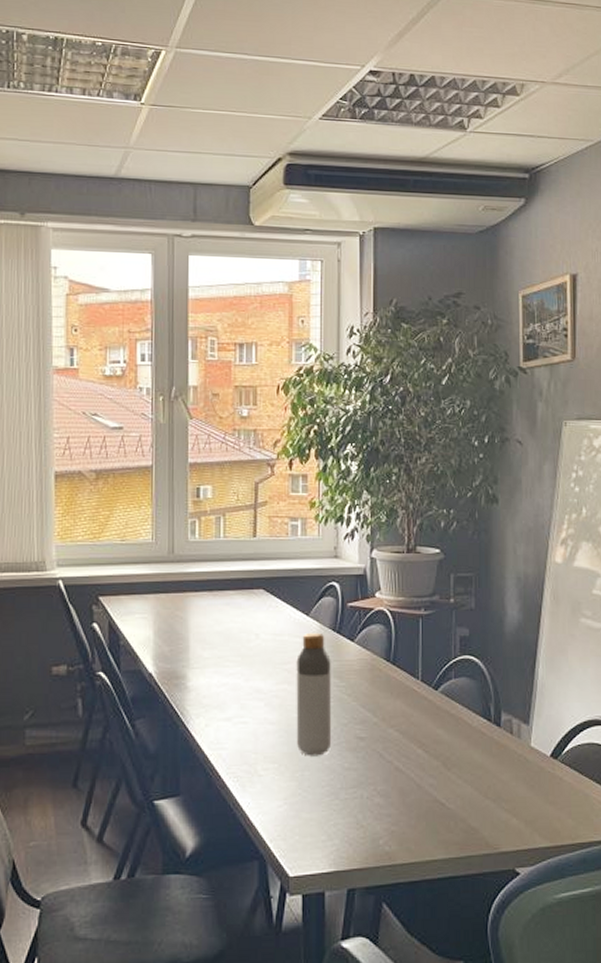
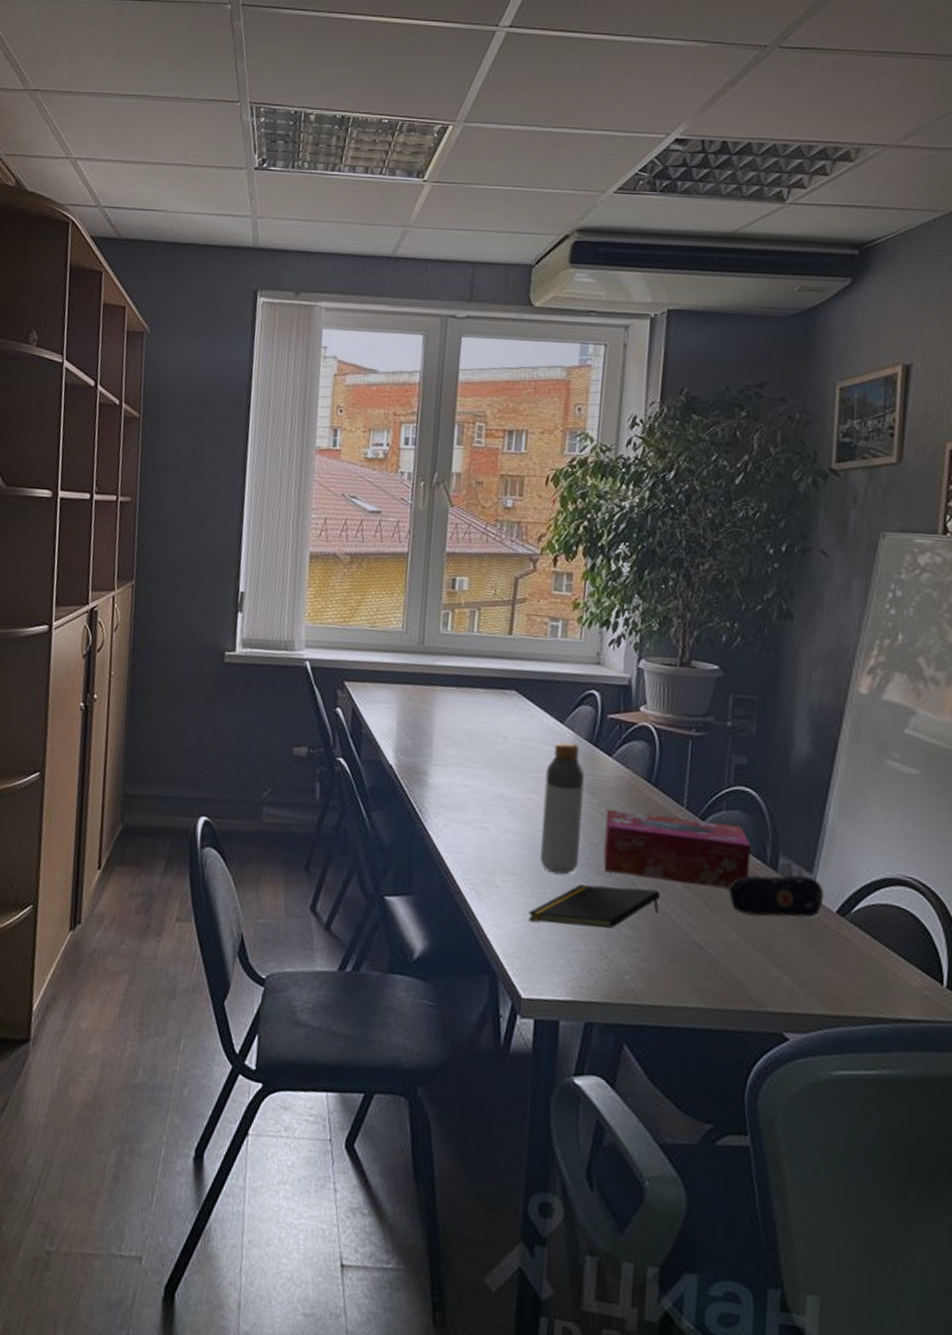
notepad: none [290,758,404,803] -> present [528,884,660,929]
tissue box: none [352,690,478,749] -> present [603,810,752,889]
pencil case: none [460,728,540,769] -> present [727,875,824,918]

